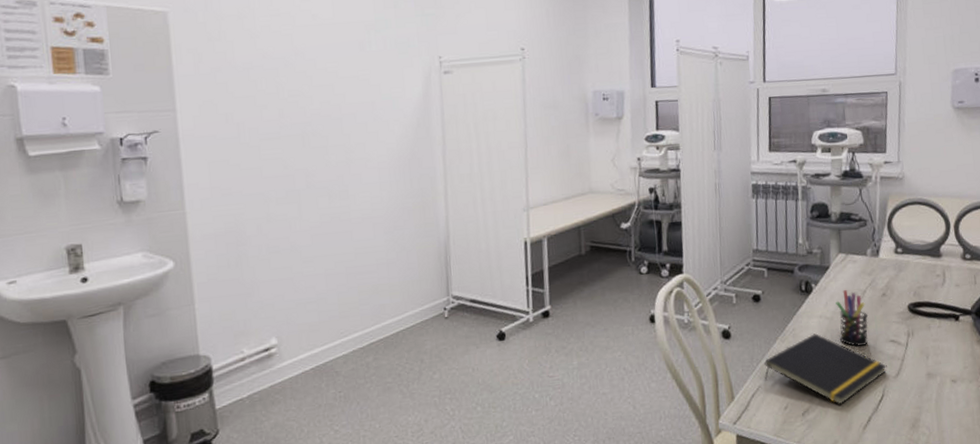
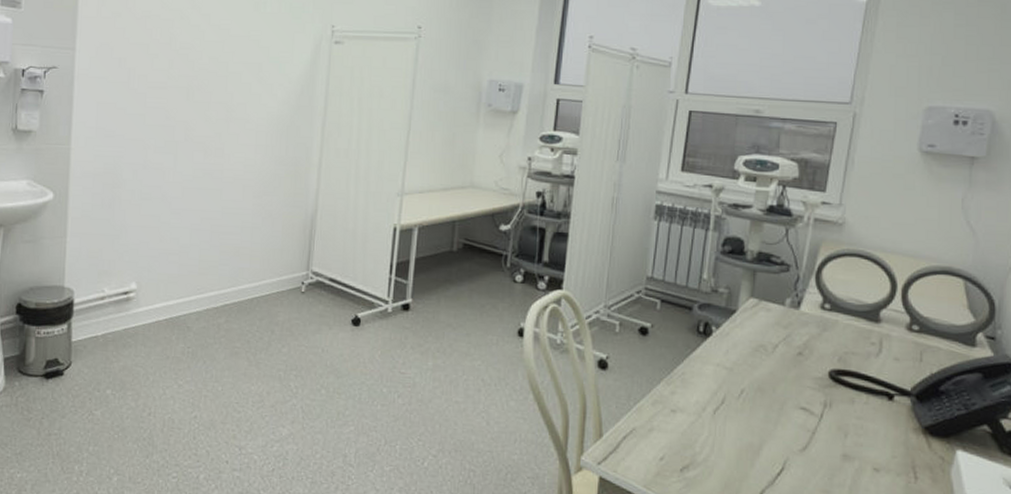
notepad: present [764,333,887,405] -> none [640,382,793,469]
pen holder: present [835,289,869,347] -> none [738,339,777,408]

